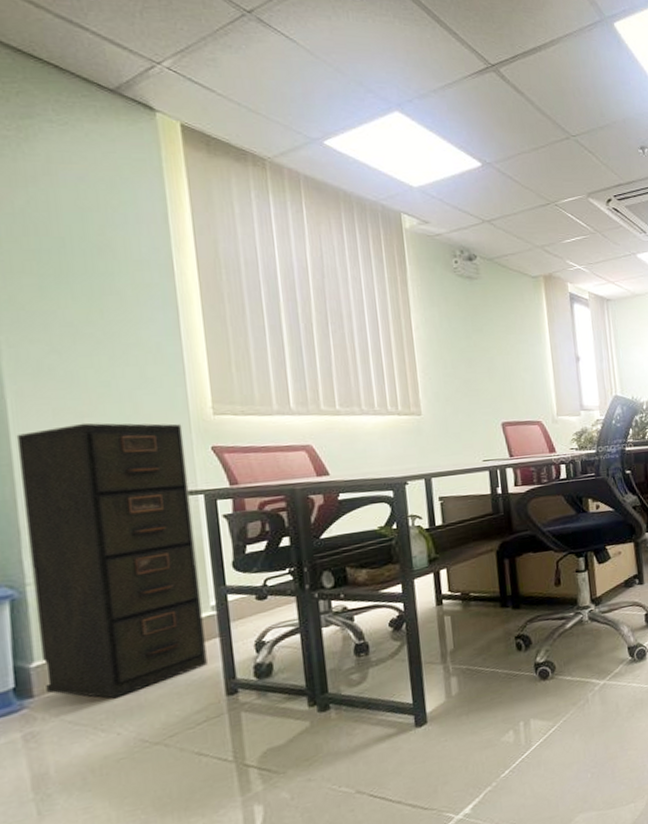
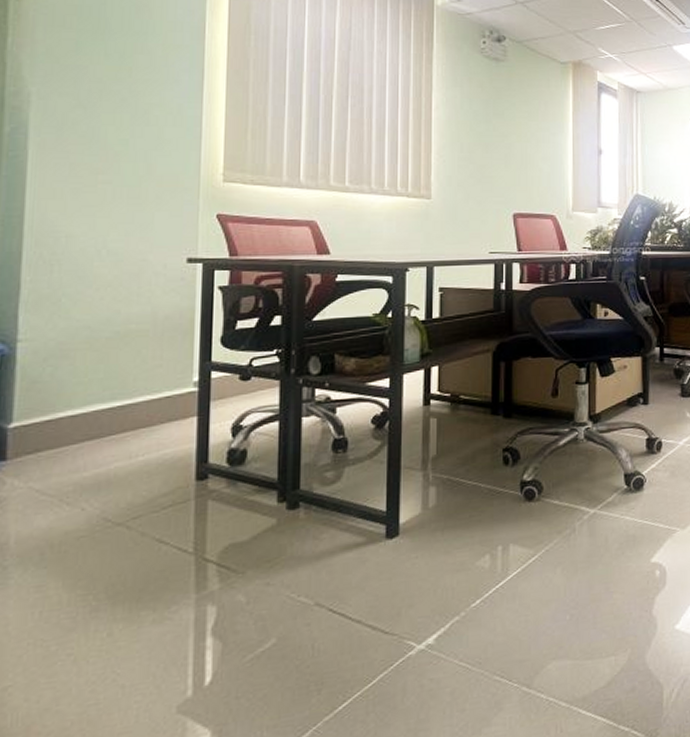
filing cabinet: present [16,422,208,699] -> none [20,180,191,471]

